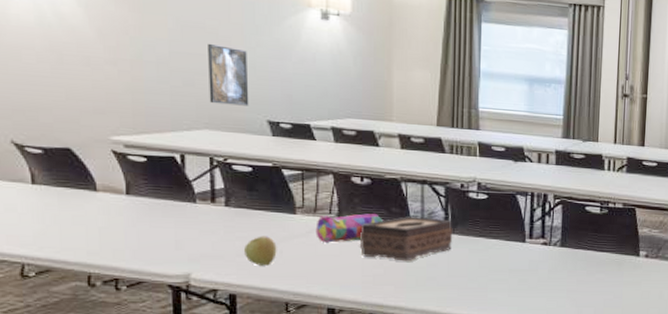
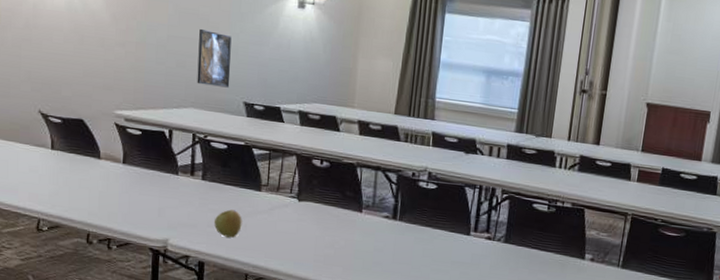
pencil case: present [315,214,384,243] -> none [276,194,338,221]
tissue box: present [359,216,453,262] -> none [314,201,401,245]

